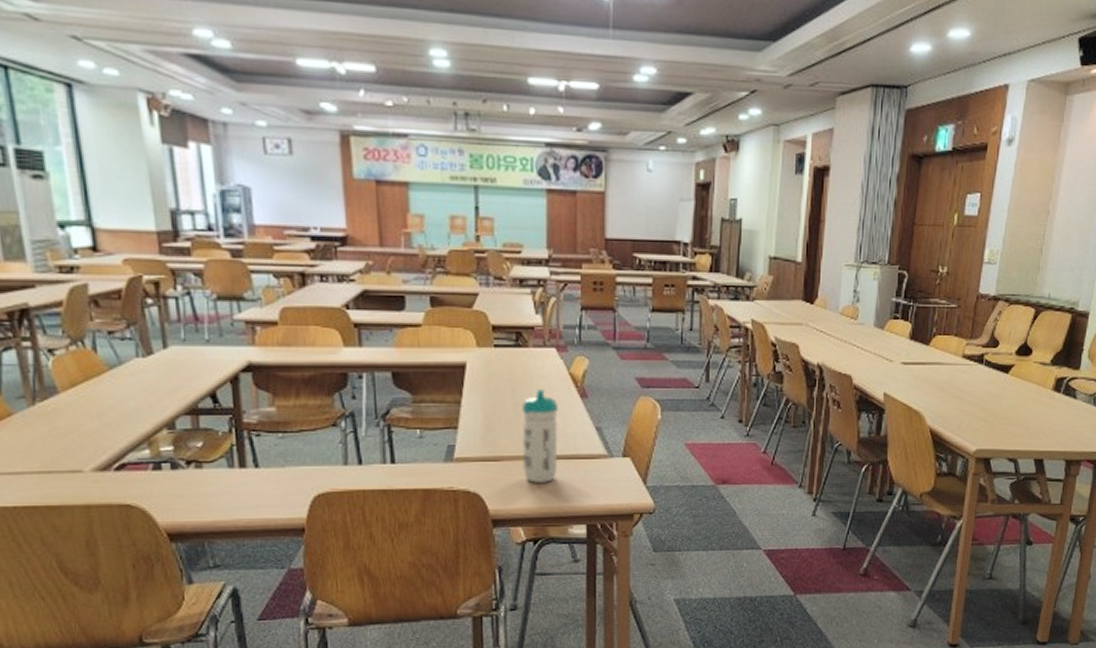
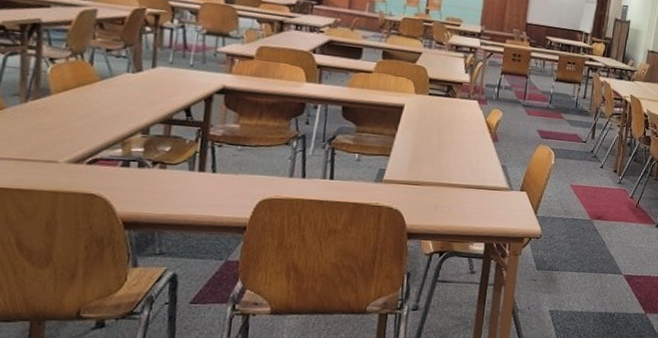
water bottle: present [522,389,558,484] -> none [438,131,474,207]

